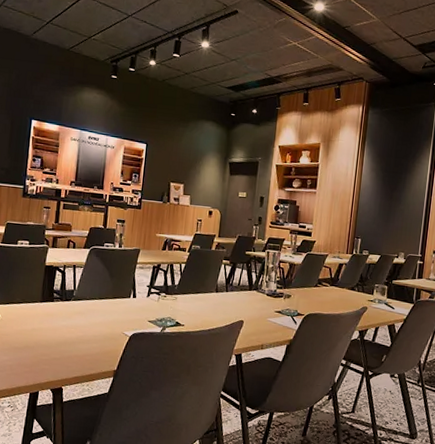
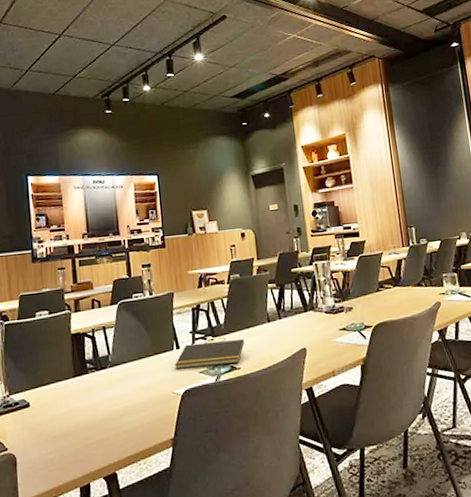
notepad: none [129,296,192,321] -> present [175,339,245,369]

